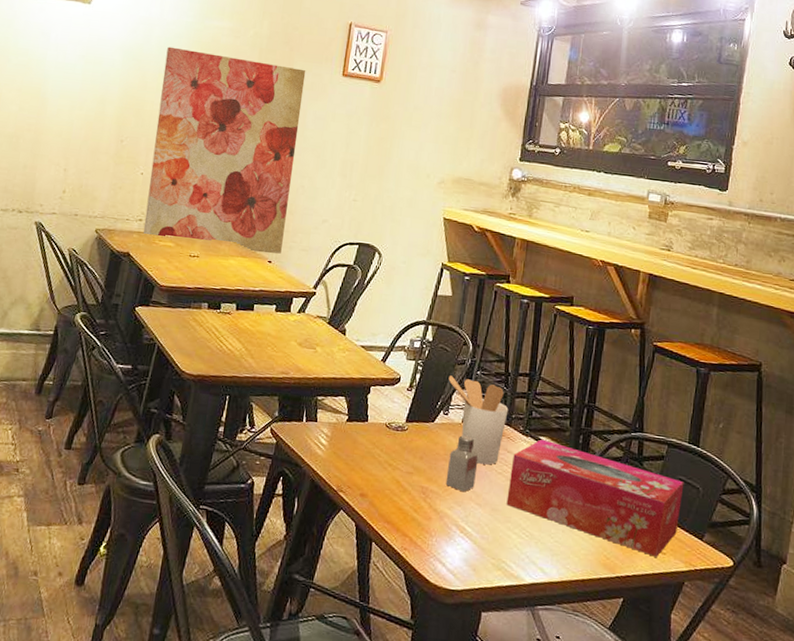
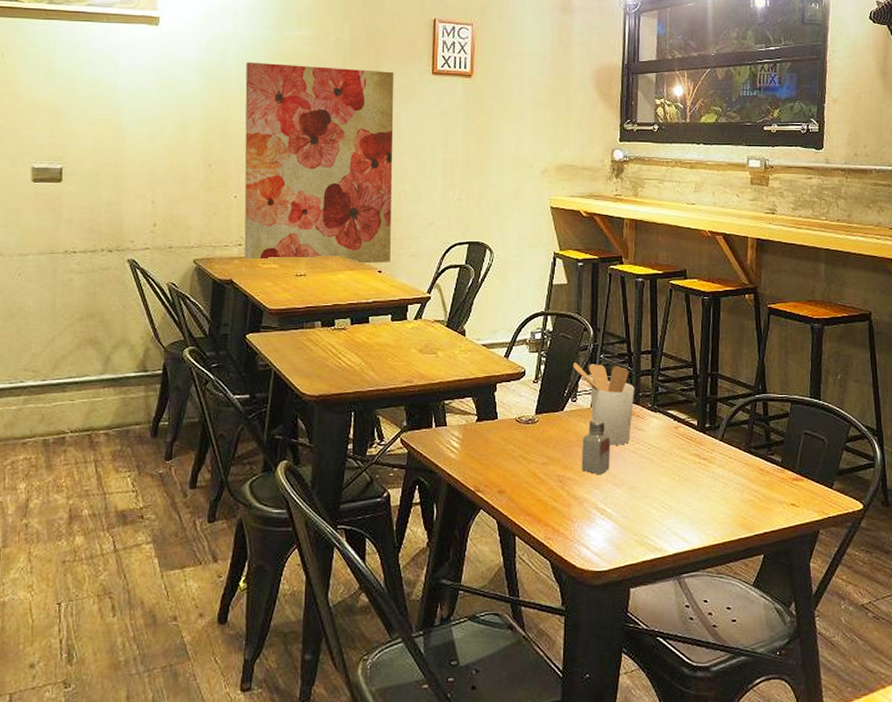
tissue box: present [506,439,684,557] -> none [642,413,810,511]

